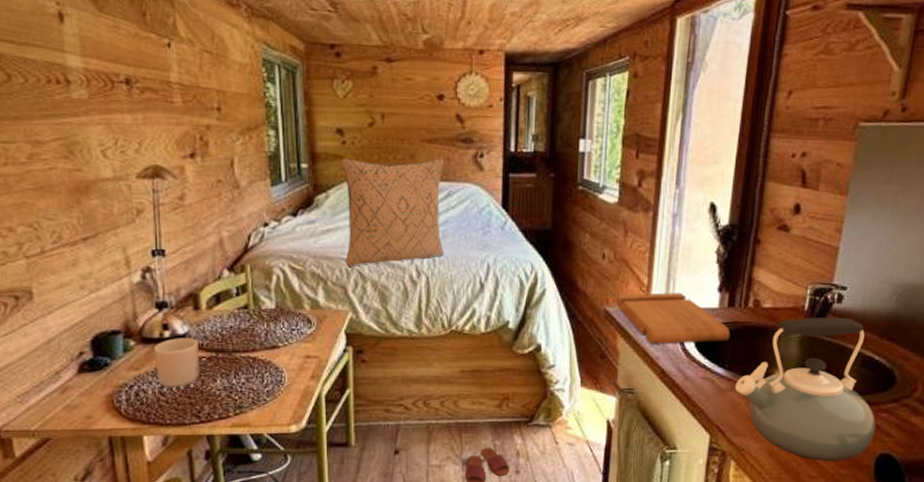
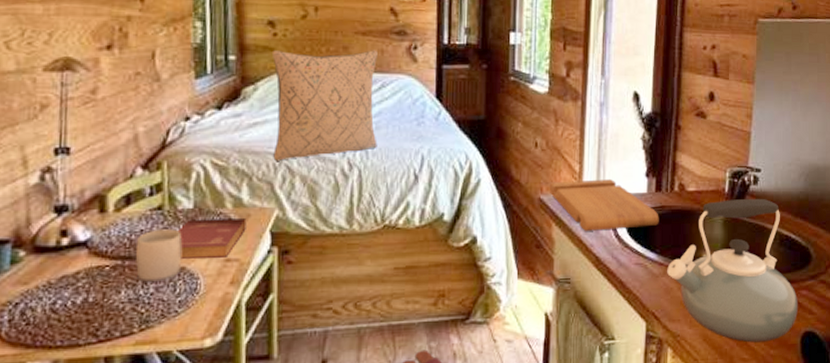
mug: present [153,338,200,389] -> none [47,245,103,304]
mug: none [227,326,268,374] -> present [135,229,183,283]
book: none [262,318,323,354] -> present [177,218,247,259]

